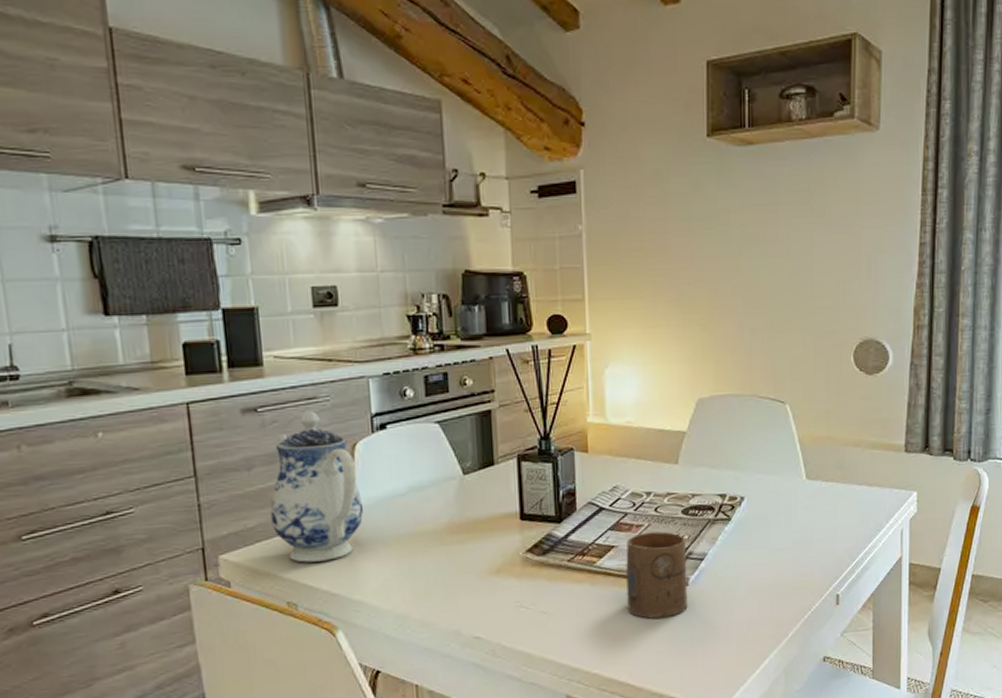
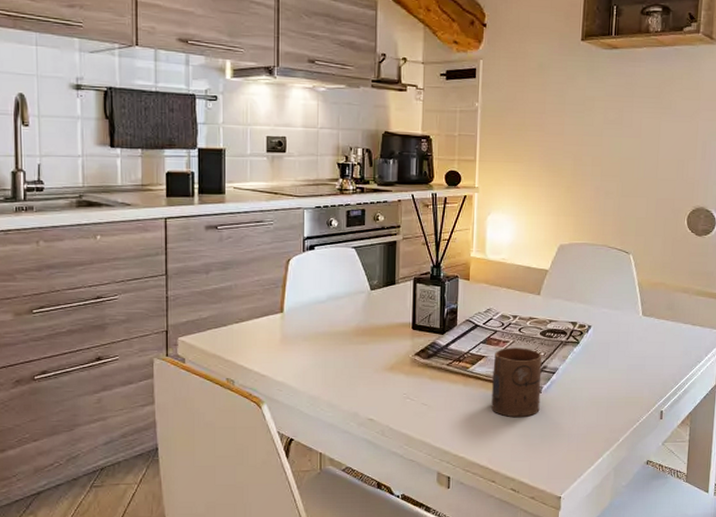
teapot: present [270,411,364,563] -> none [220,232,292,349]

